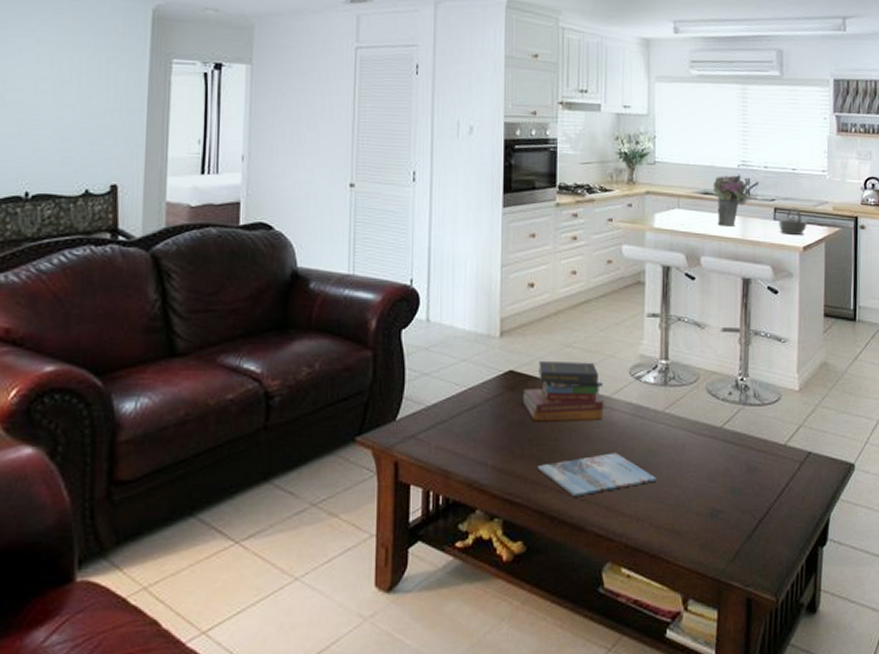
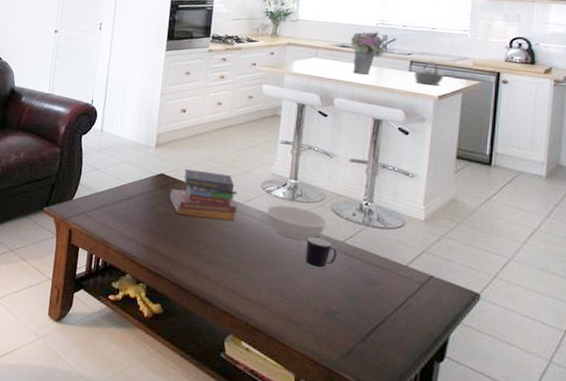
magazine: present [536,453,656,497] -> none [176,248,279,279]
bowl: none [637,393,705,433] -> present [266,205,328,241]
mug: none [683,425,716,465] -> present [304,236,337,270]

